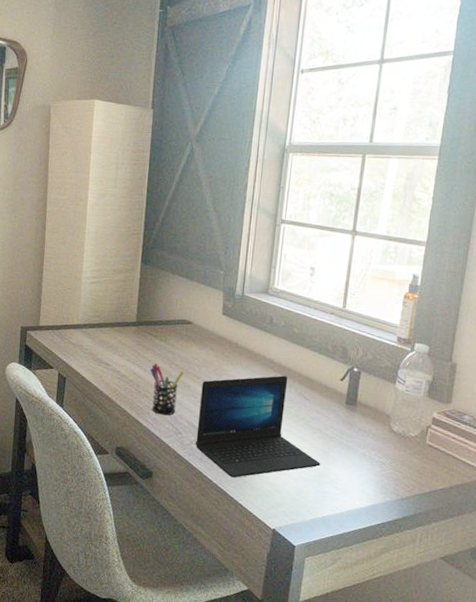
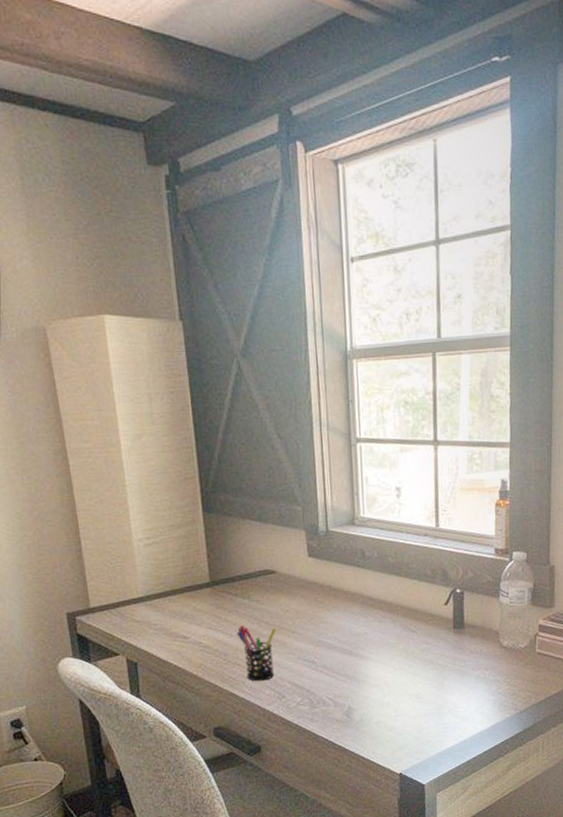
laptop: present [195,375,320,478] -> none [299,611,437,731]

